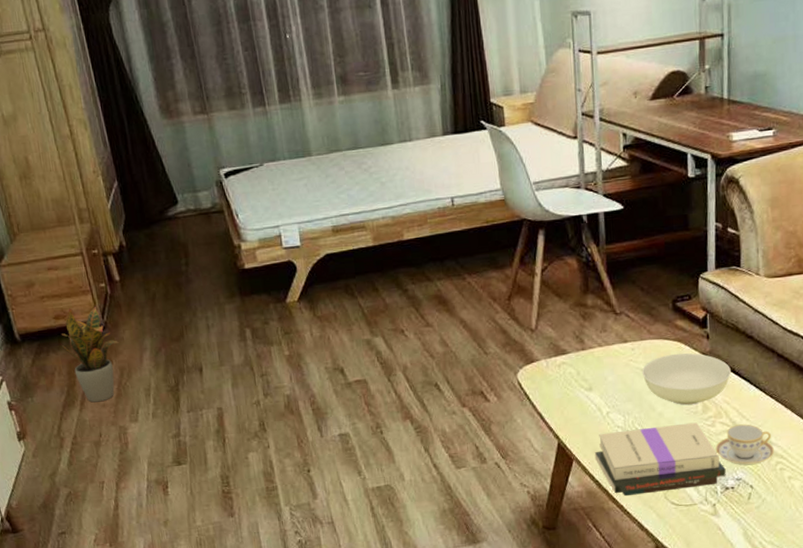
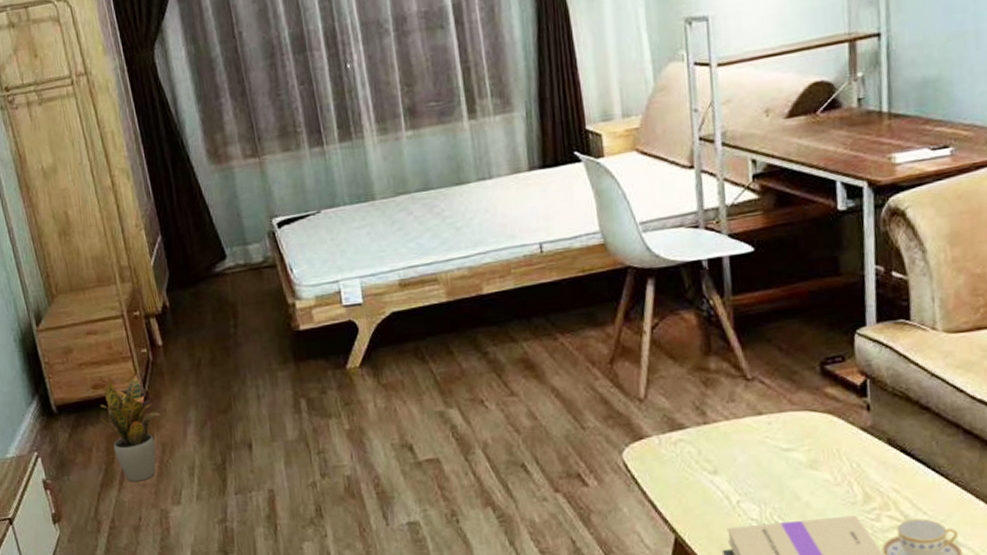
bowl: present [641,353,731,405] -> none [781,428,901,494]

